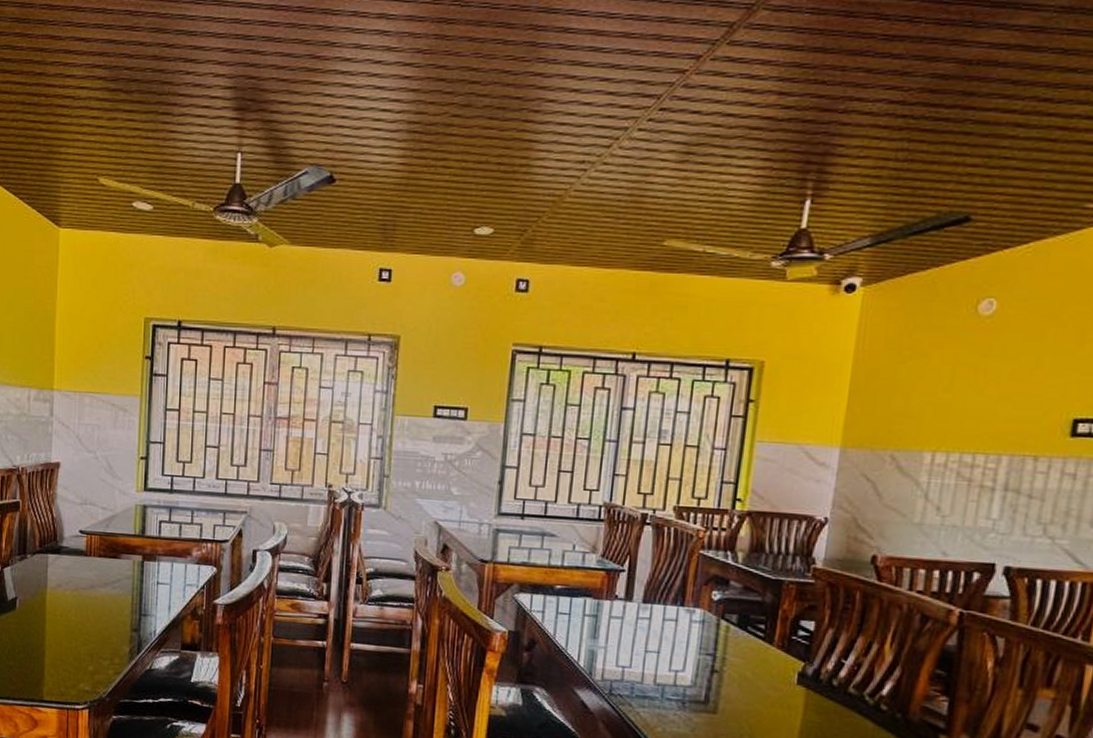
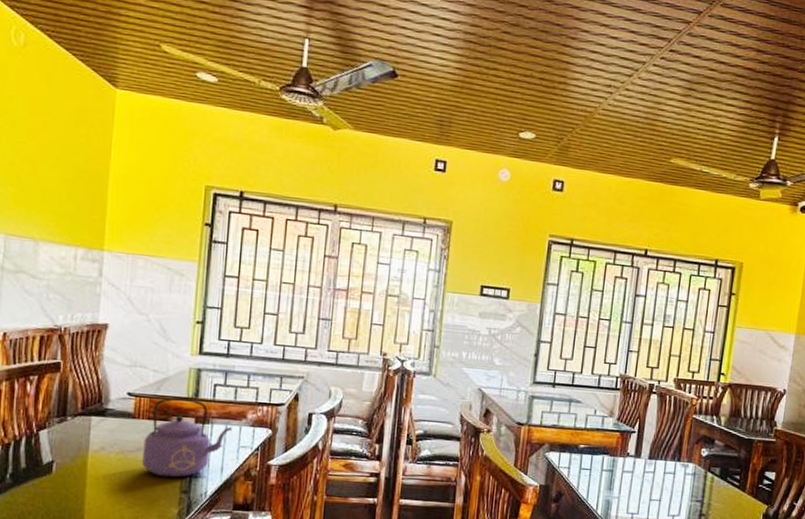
kettle: none [95,534,179,616] -> present [142,397,233,478]

